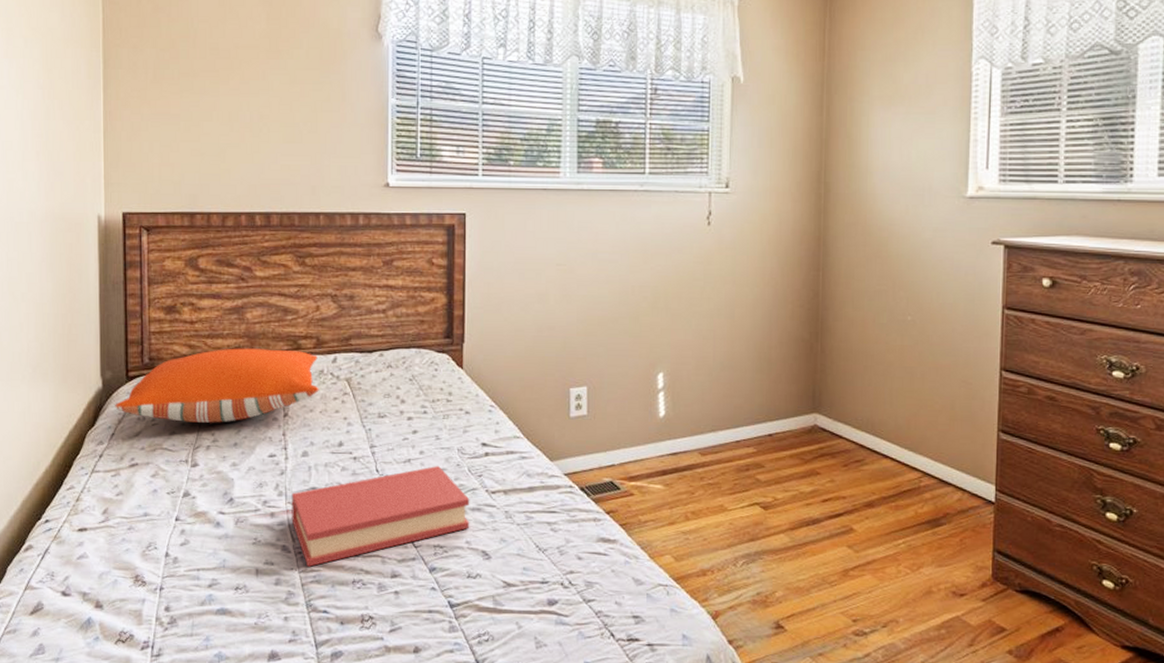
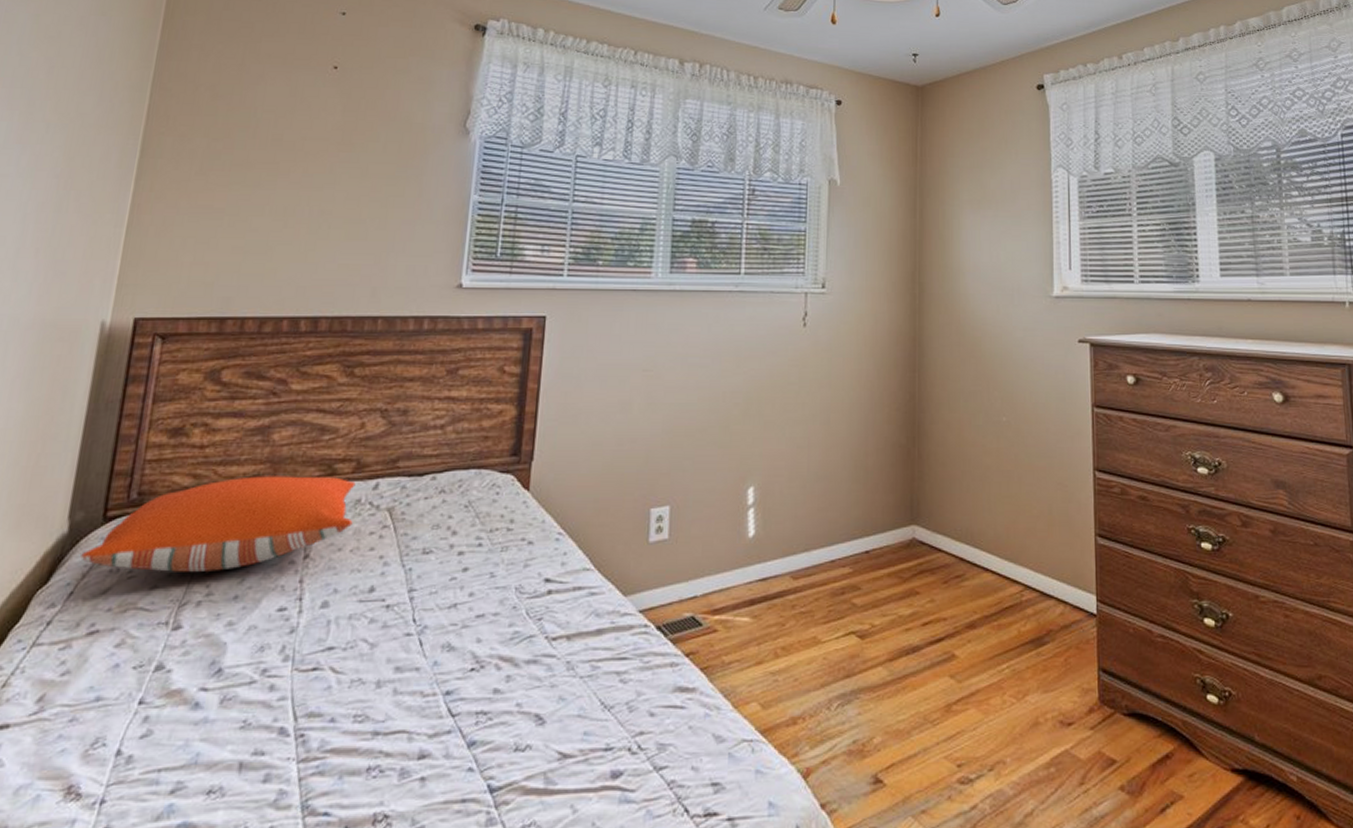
hardback book: present [291,465,470,567] -> none [296,609,525,754]

